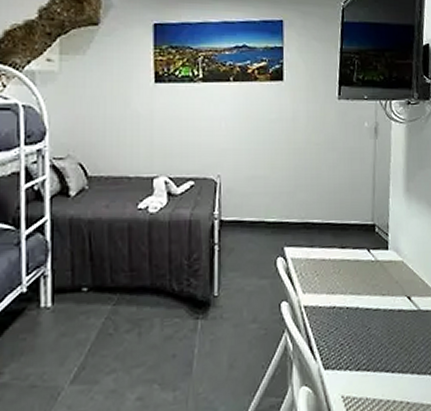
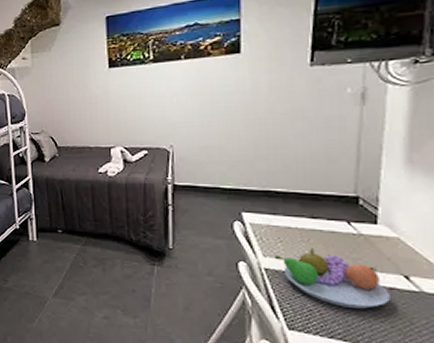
fruit bowl: none [313,279,399,336] -> present [275,248,390,309]

